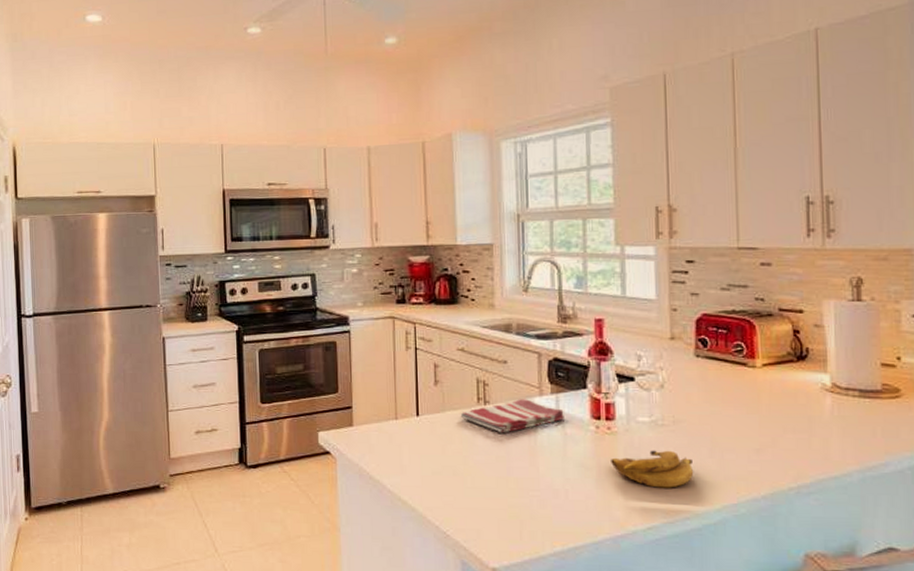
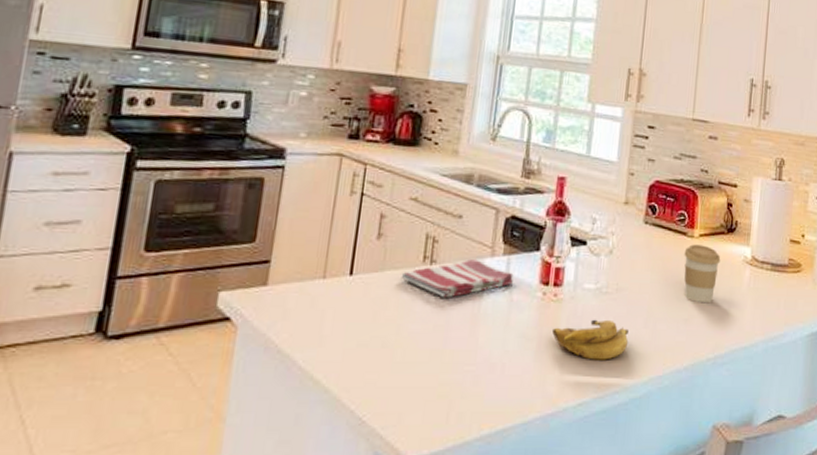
coffee cup: none [746,374,793,433] -> present [684,244,721,304]

